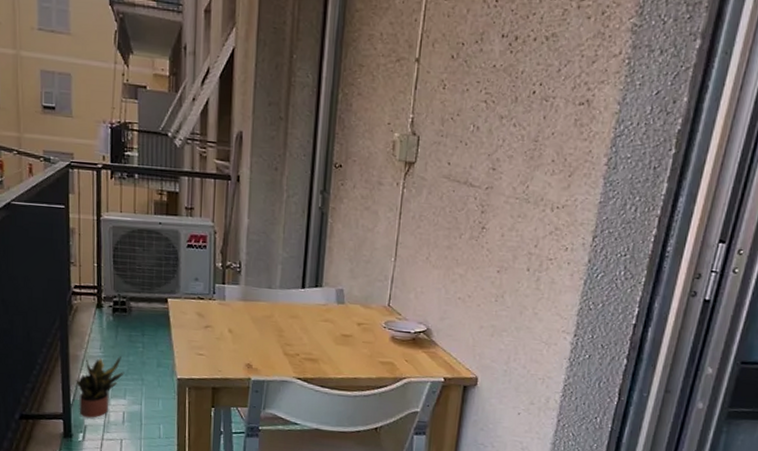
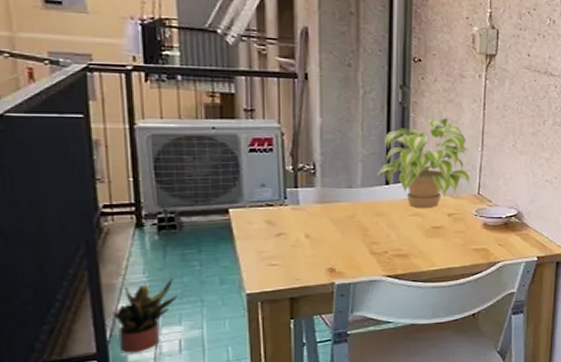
plant: none [295,225,384,316] -> present [378,117,471,209]

